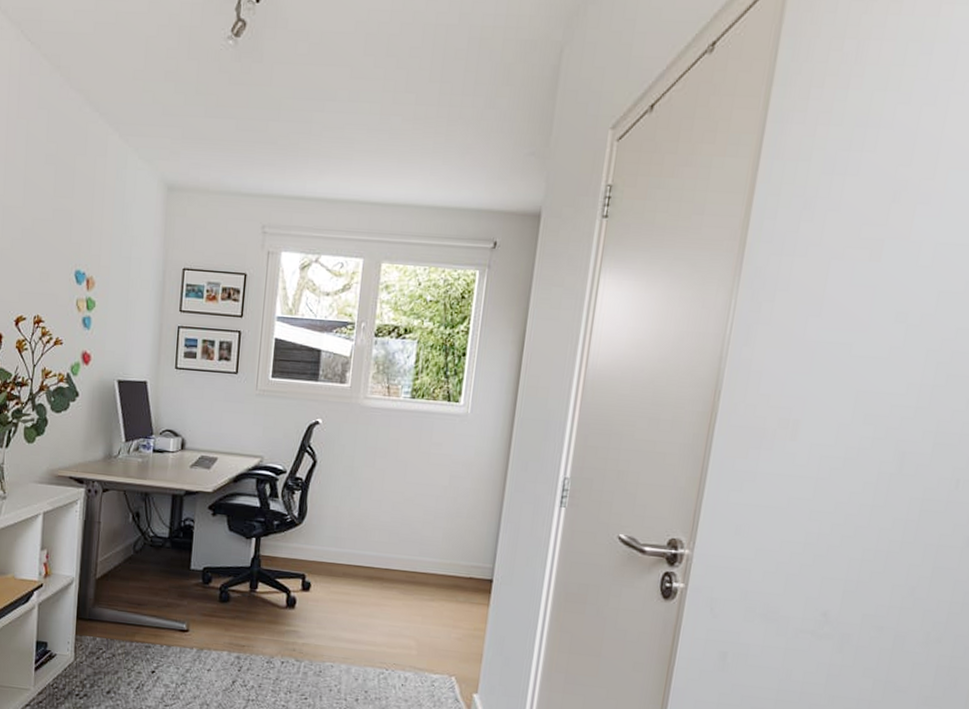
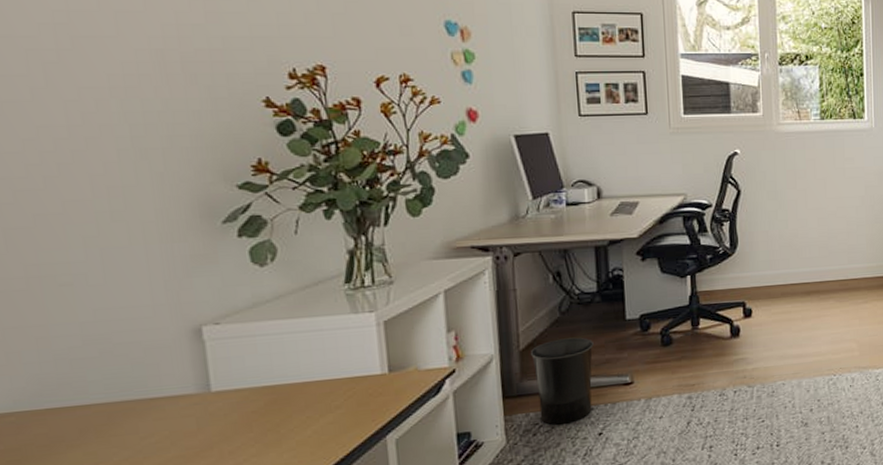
waste bin: none [105,575,159,655] -> present [531,337,594,425]

